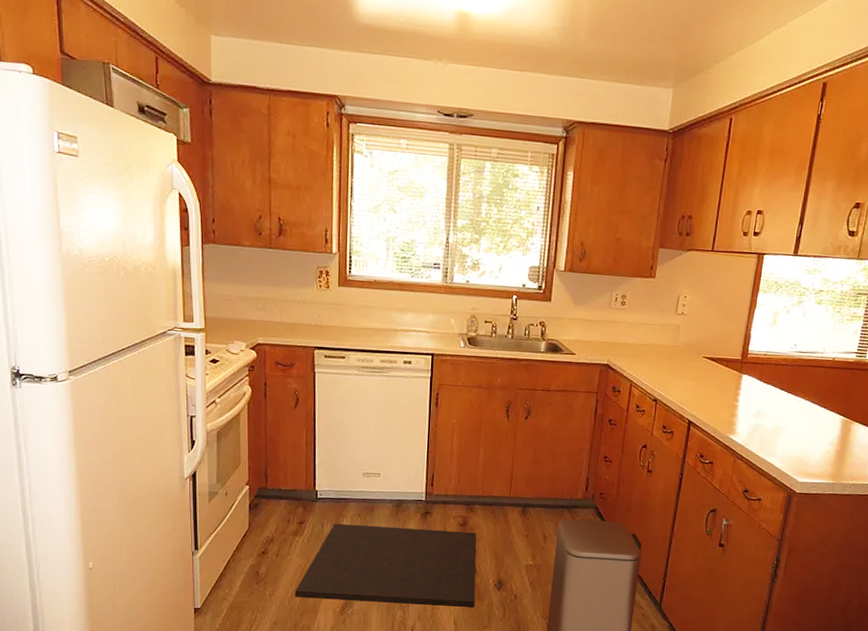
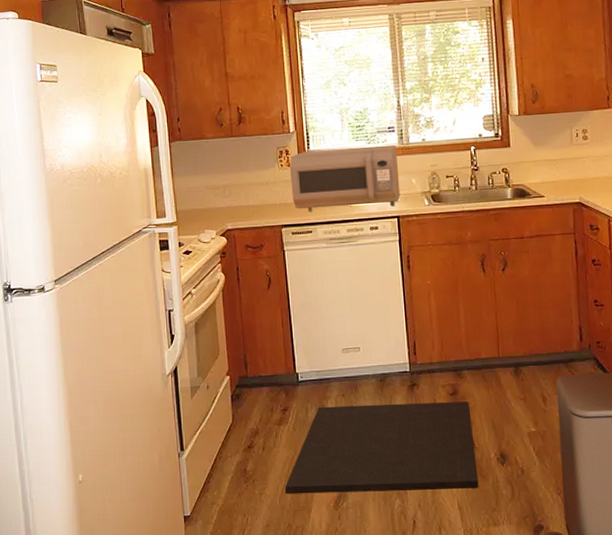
microwave: none [328,275,440,344] -> present [290,144,401,212]

